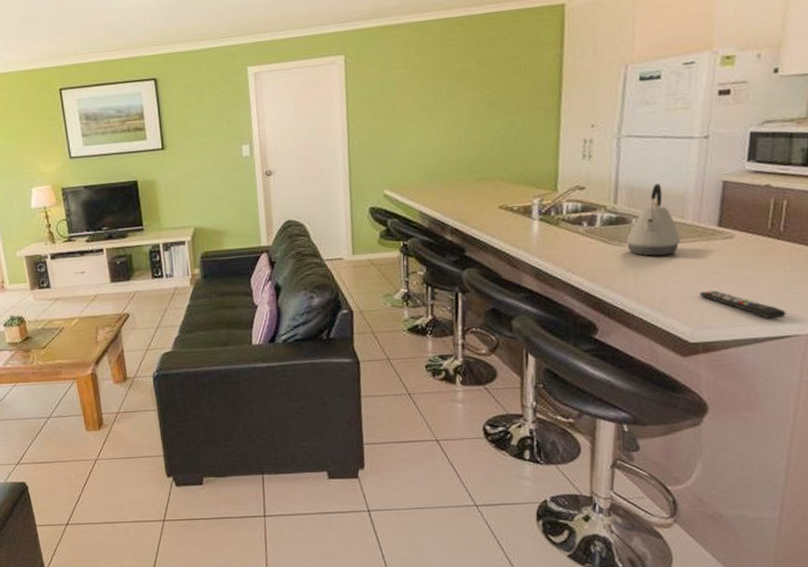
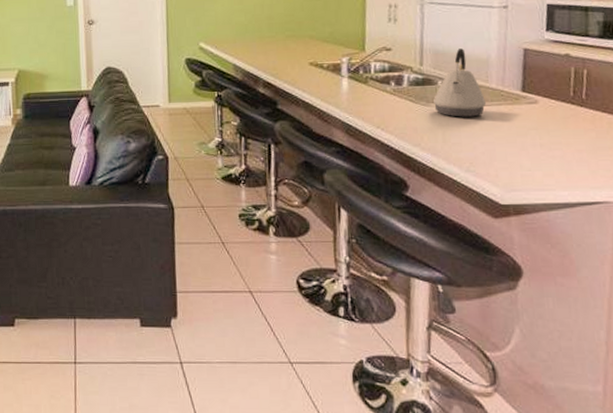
remote control: present [699,290,786,320] -> none [507,154,595,185]

